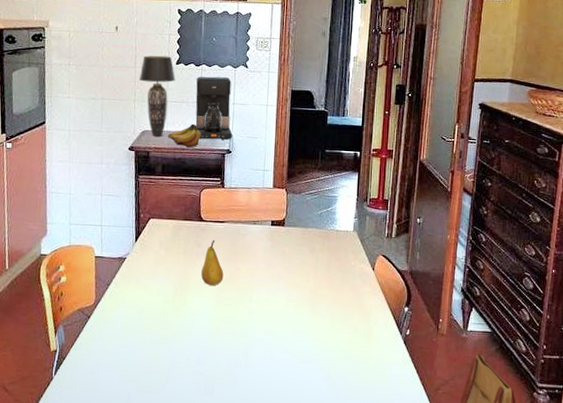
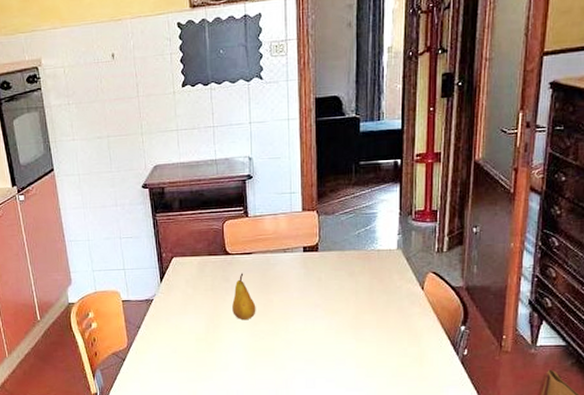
table lamp: present [138,55,176,138] -> none [143,78,184,171]
fruit: present [167,123,201,148] -> none [181,151,218,178]
coffee maker: present [195,76,233,140] -> none [205,94,252,167]

